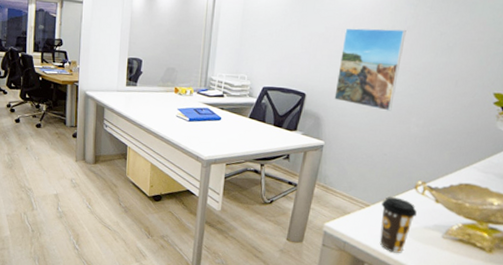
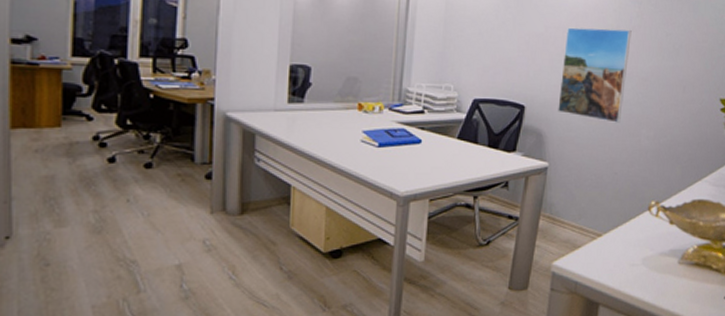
coffee cup: present [379,196,417,253] -> none [614,221,652,288]

